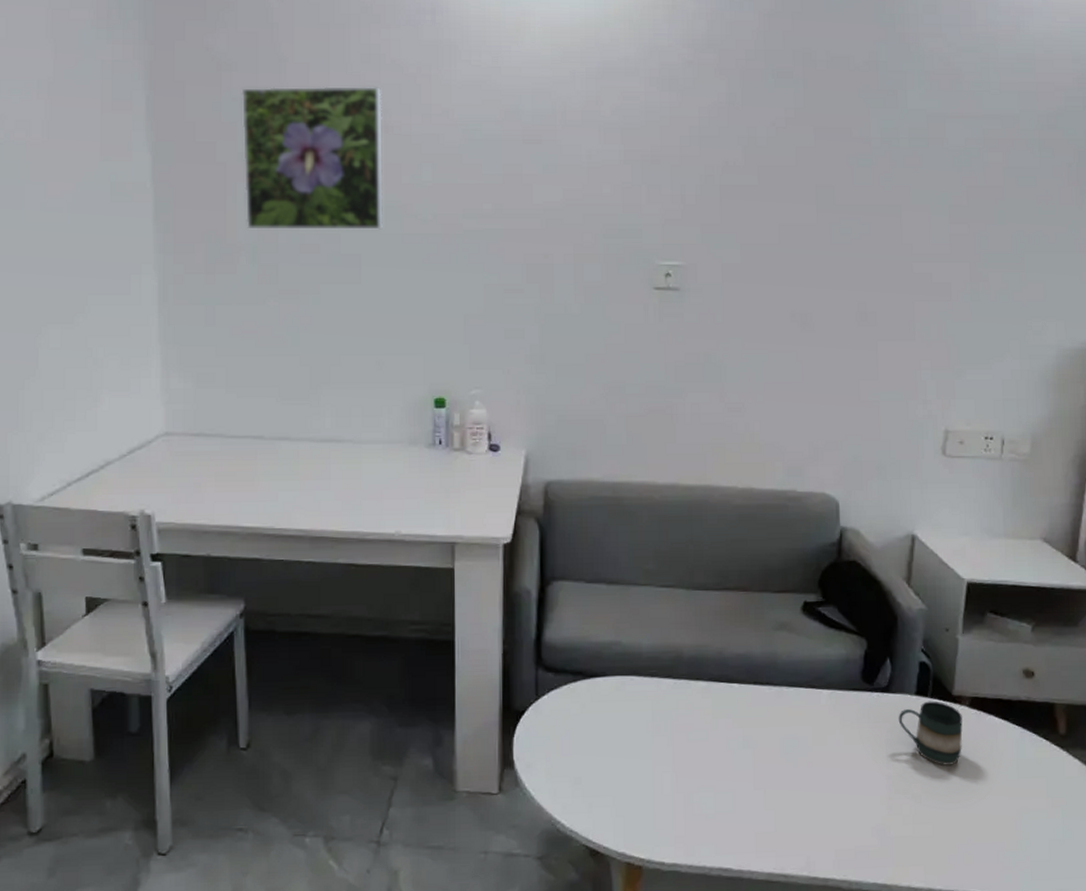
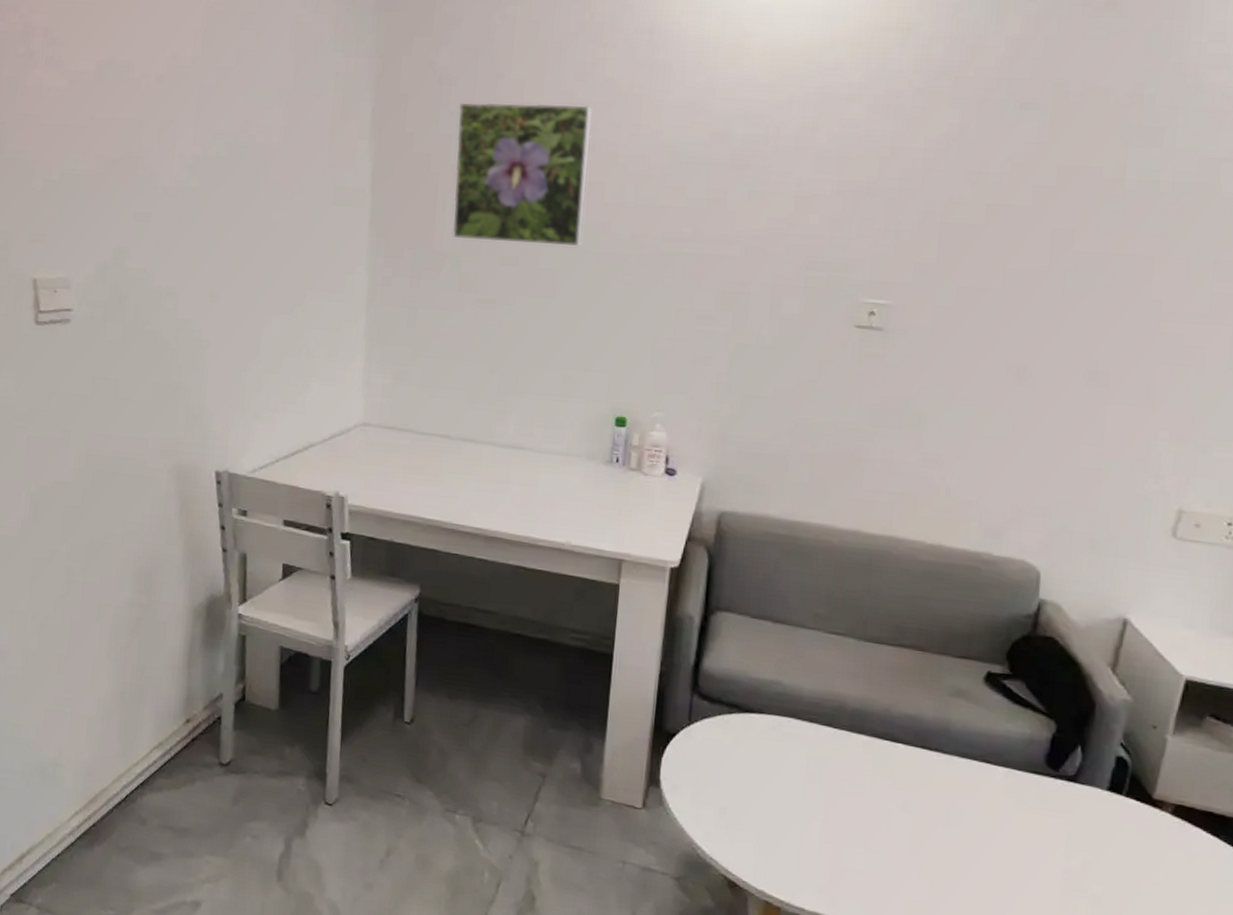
mug: present [898,701,963,766] -> none [1083,799,1162,873]

